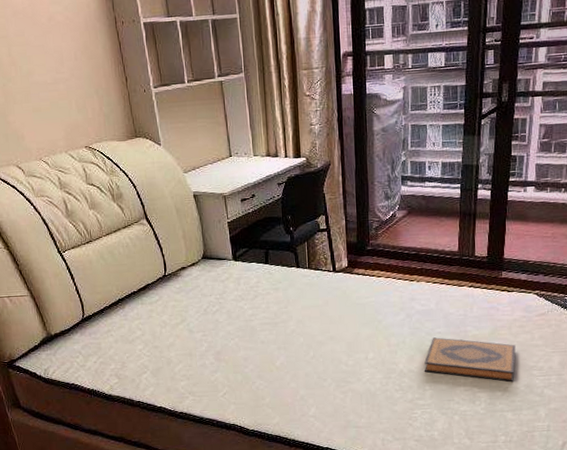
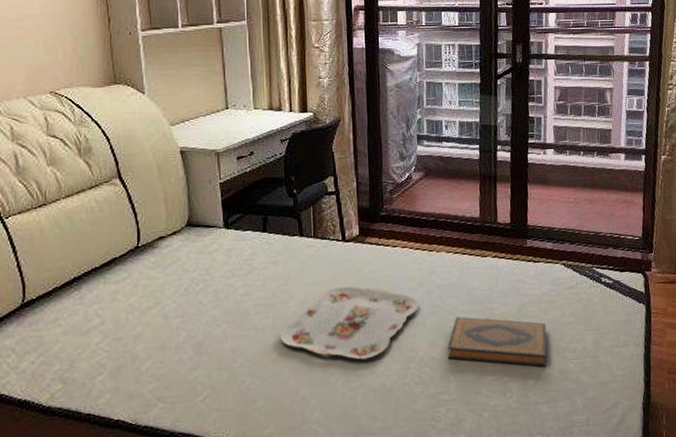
serving tray: none [282,310,400,370] -> present [280,286,419,360]

